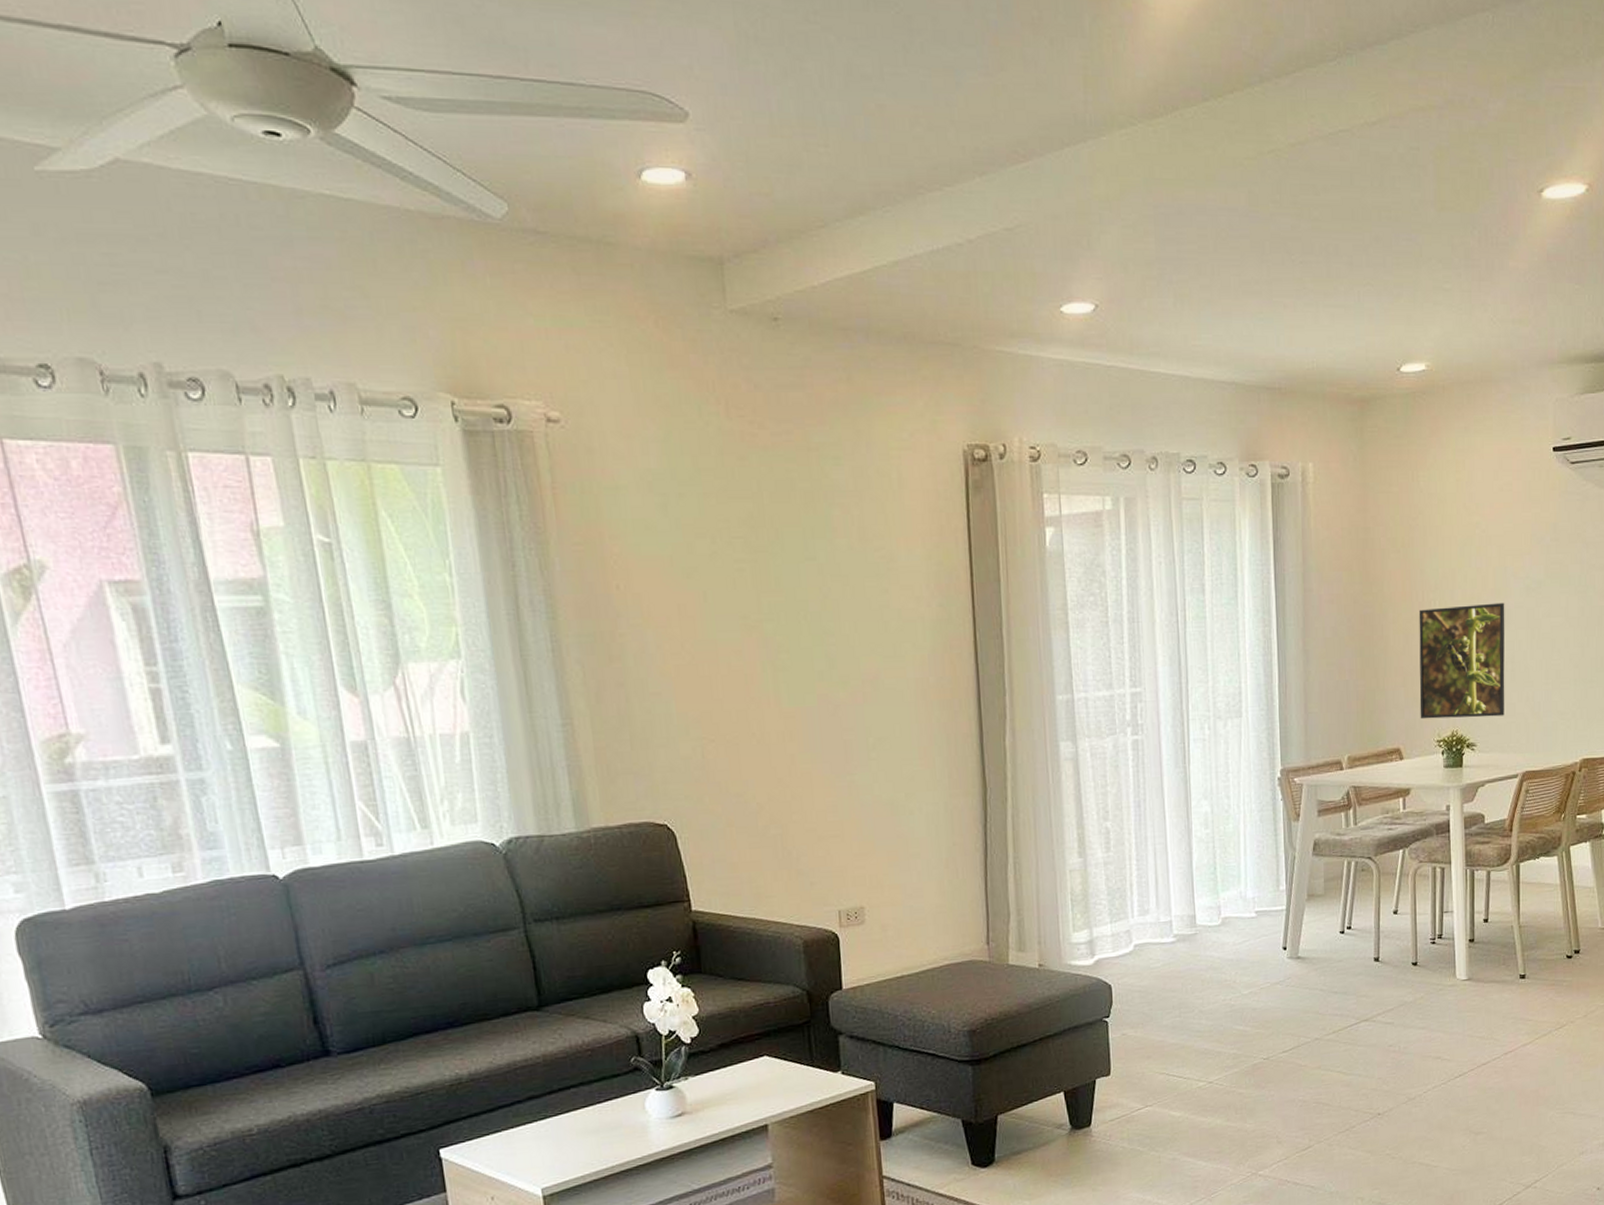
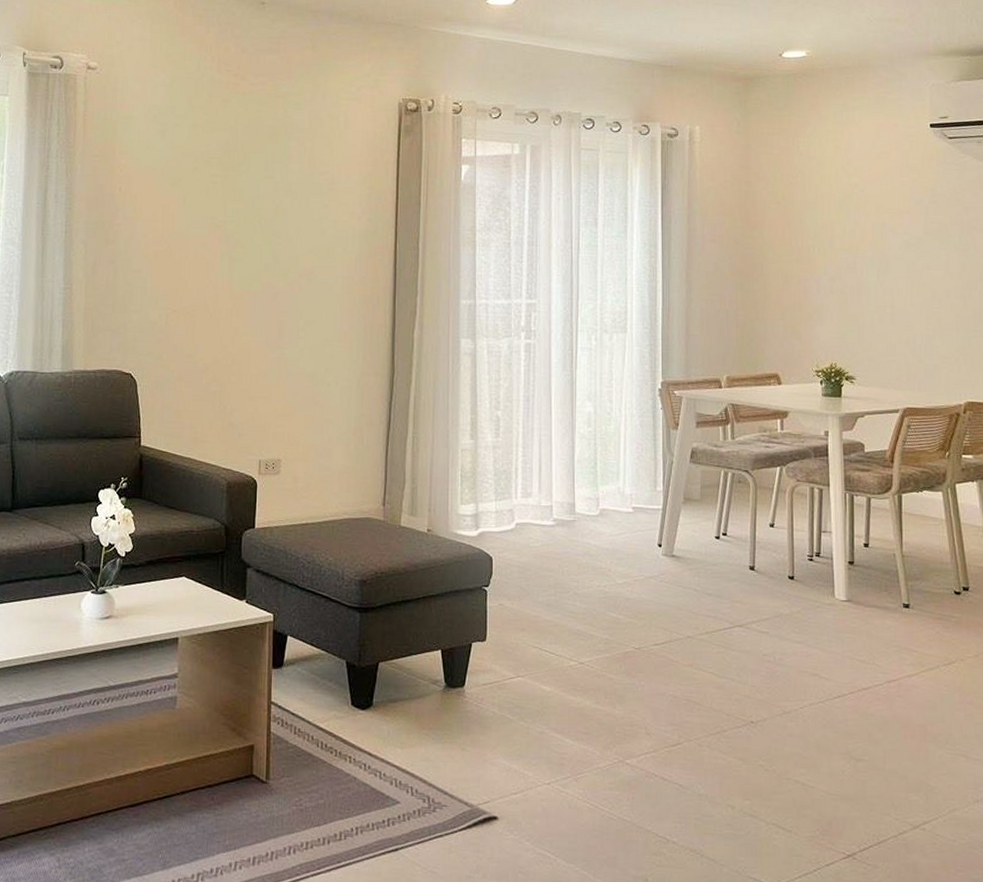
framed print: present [1419,602,1505,719] -> none [798,253,885,355]

